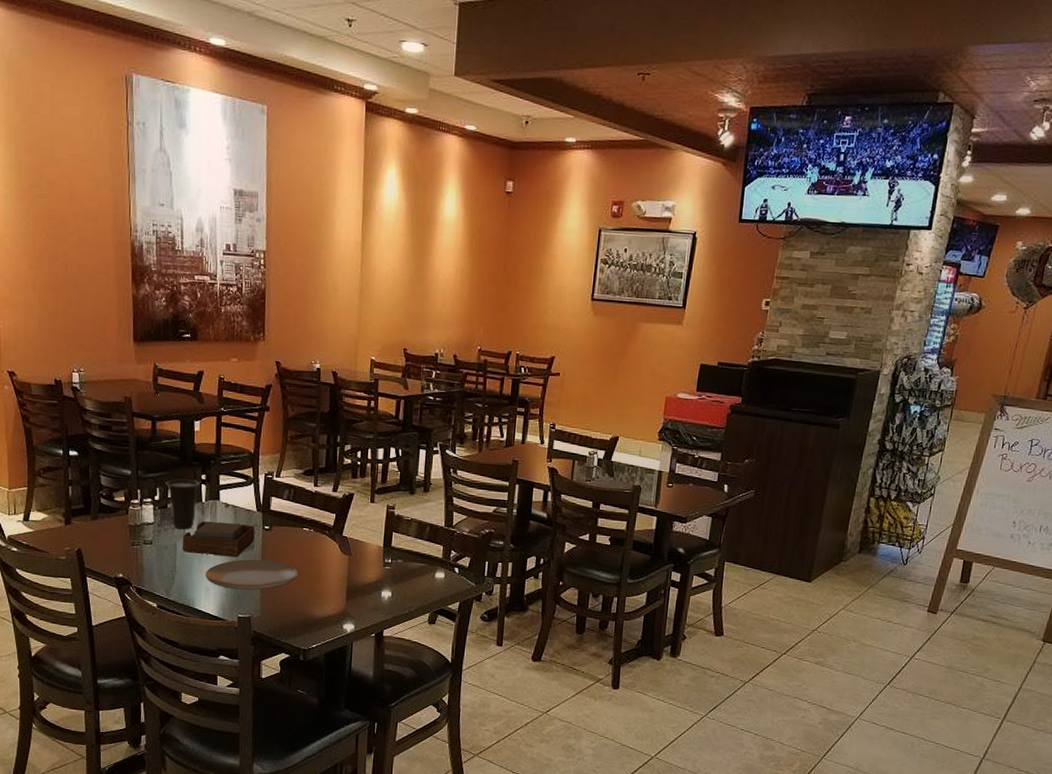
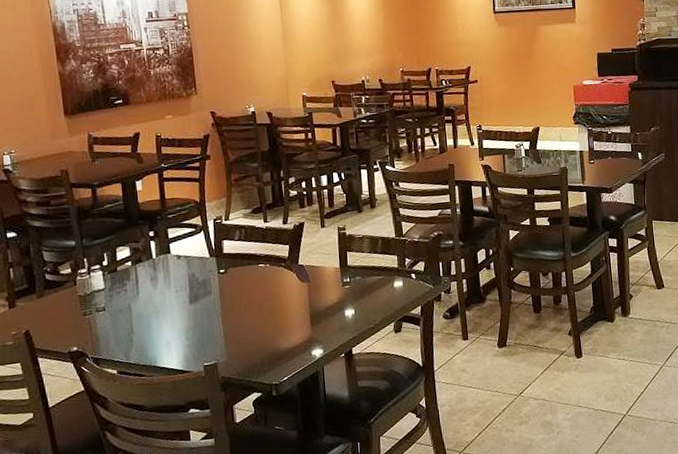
cup: present [164,478,200,530] -> none [111,238,149,290]
napkin holder: present [182,521,255,556] -> none [136,272,211,312]
plate: present [205,559,298,591] -> none [164,302,259,340]

